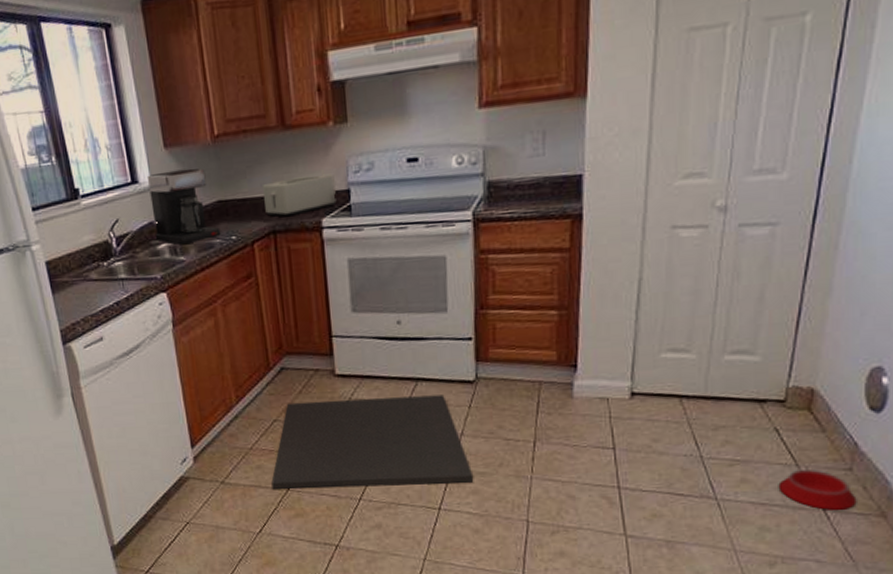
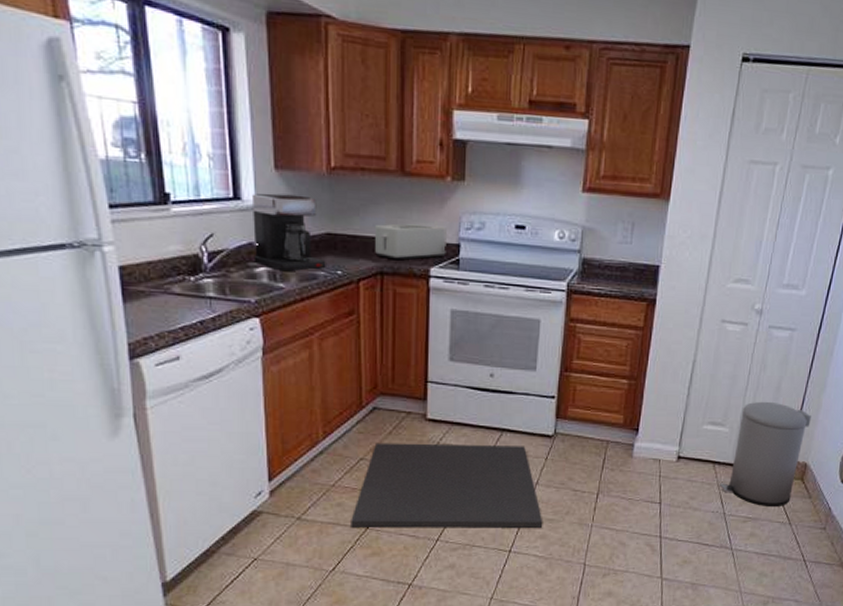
pedal bin: none [690,316,814,446] -> present [719,401,811,506]
pet bowl: present [778,470,857,510] -> none [775,528,827,560]

